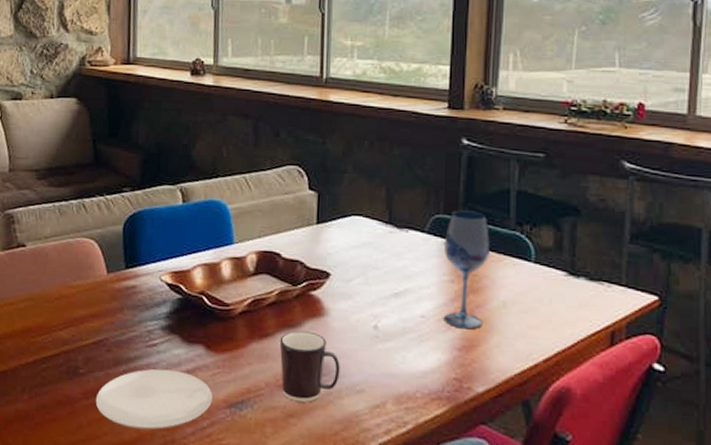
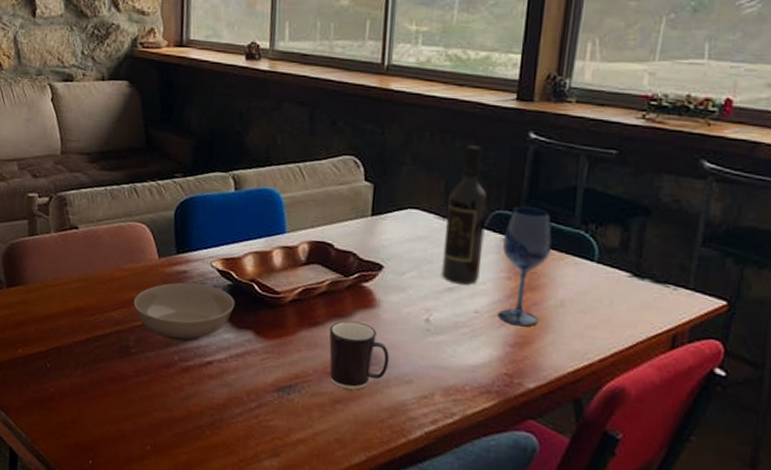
bowl: none [81,298,185,360] -> present [133,282,235,342]
plate: present [95,368,212,430] -> none [146,351,261,409]
wine bottle: none [387,151,428,289] -> present [441,144,488,284]

